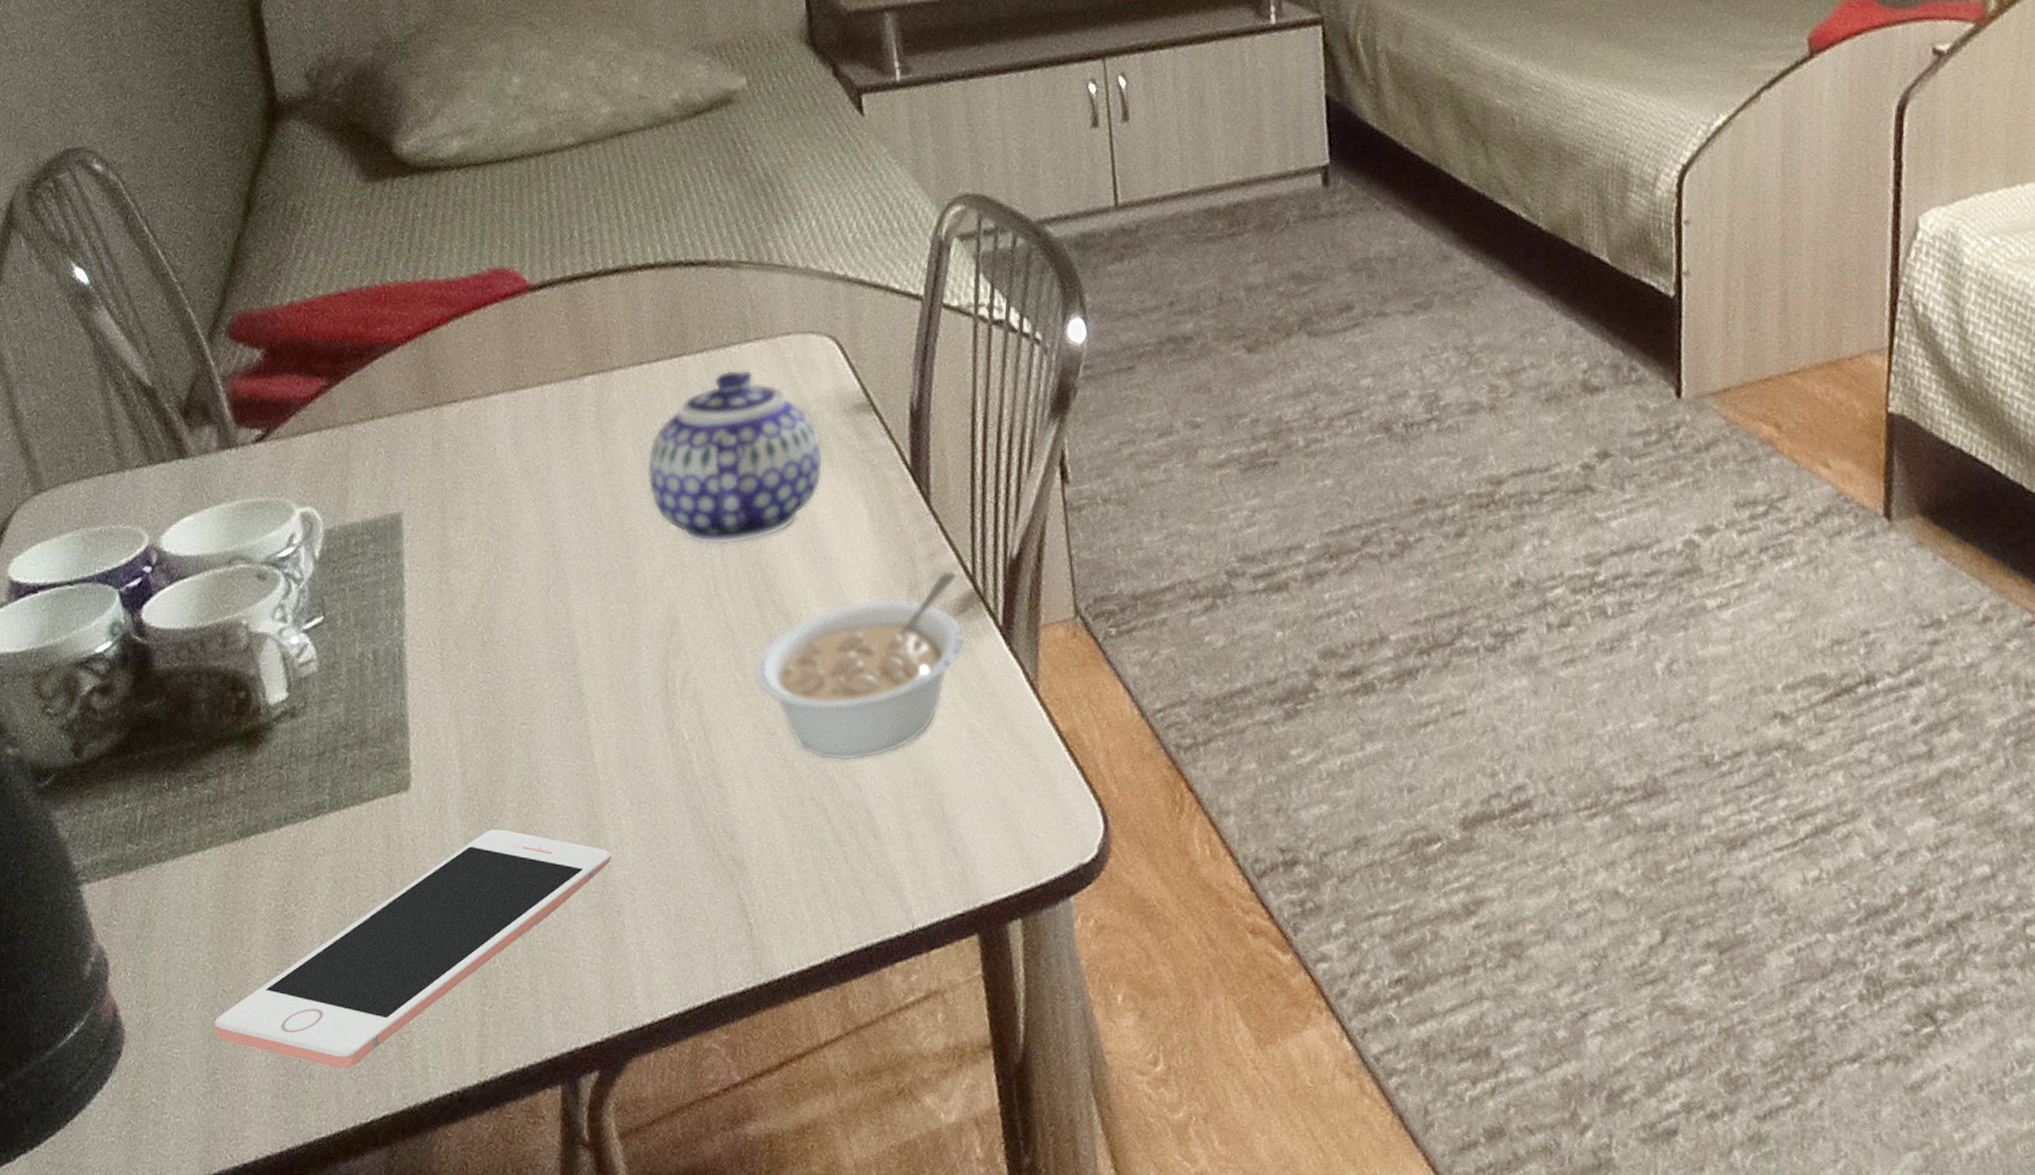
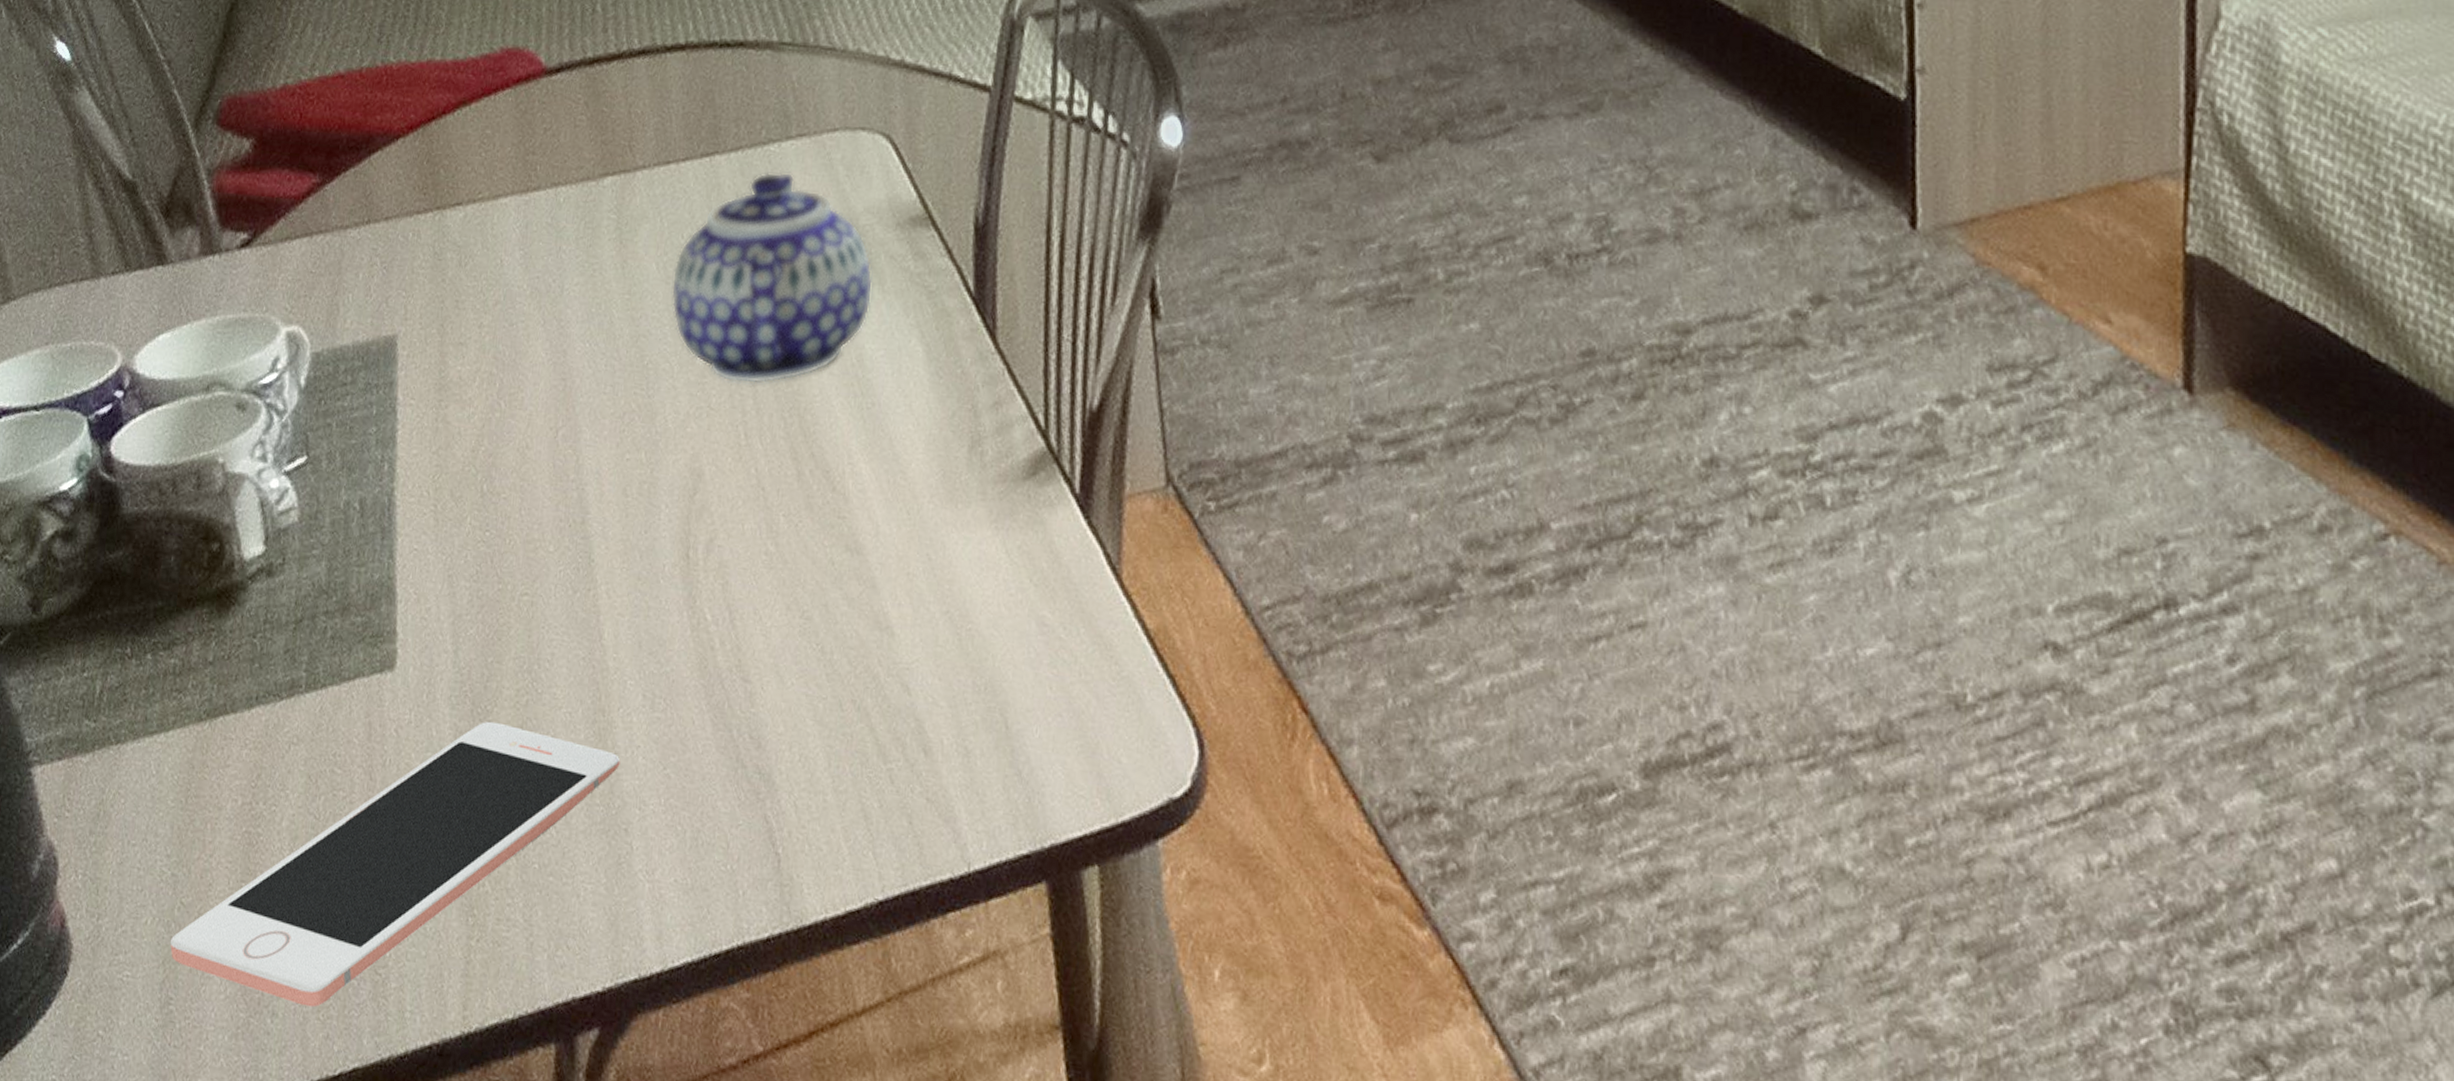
legume: present [754,570,964,761] -> none [788,423,1035,656]

